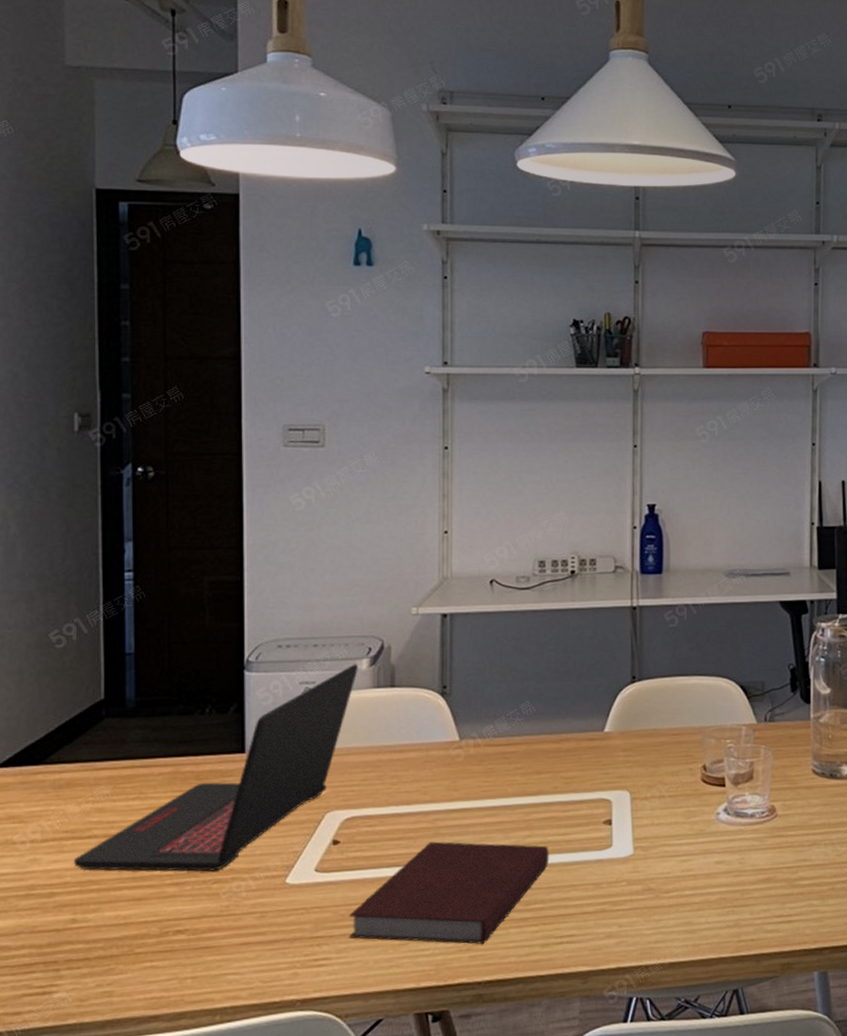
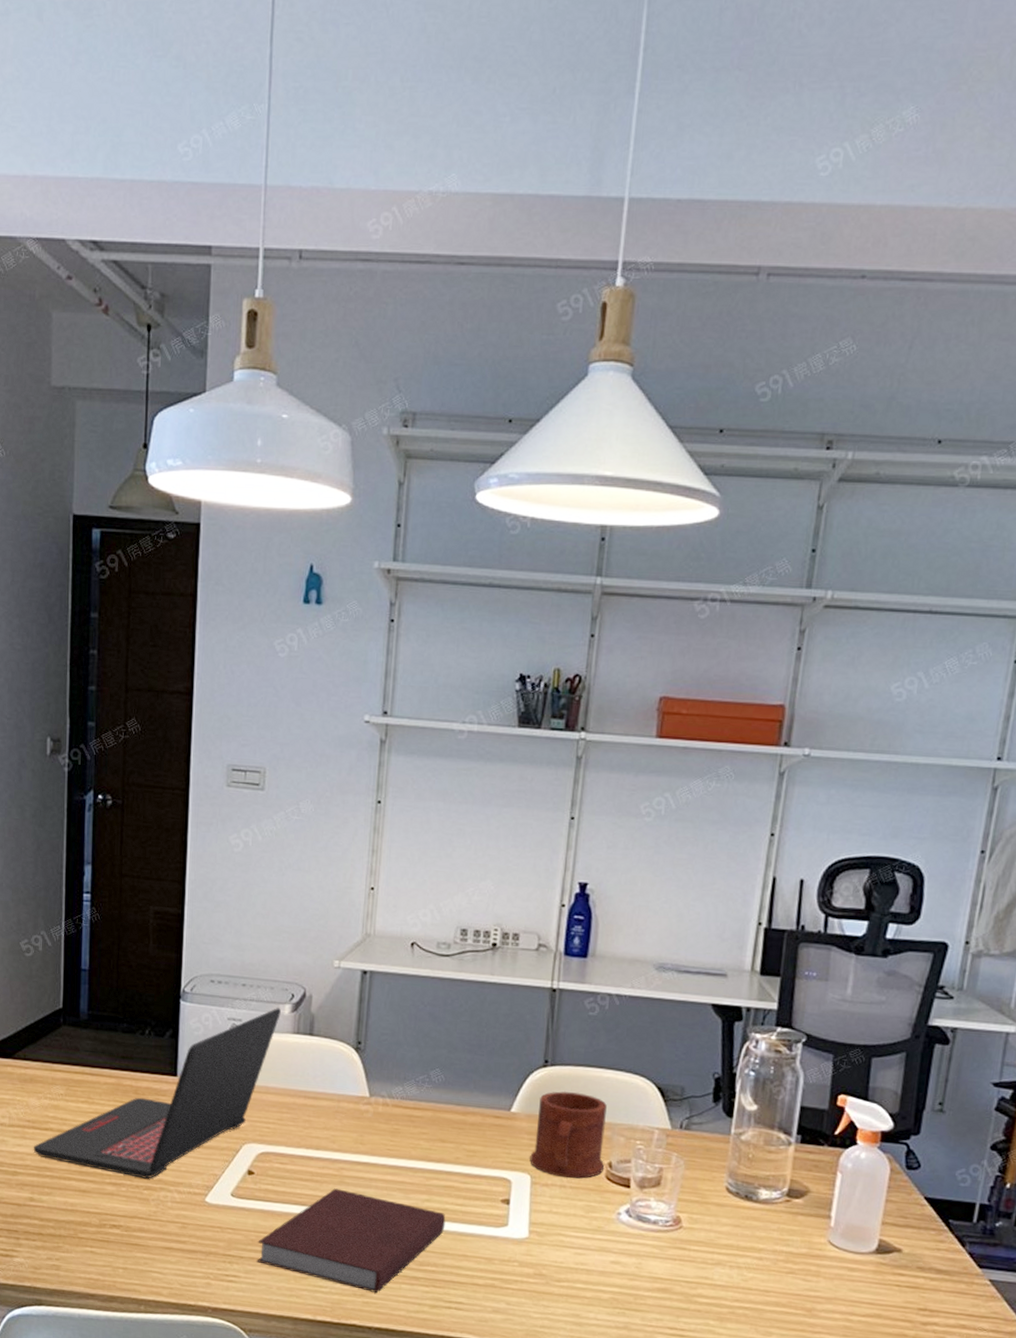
mug: none [627,703,700,788] -> present [530,1091,607,1179]

